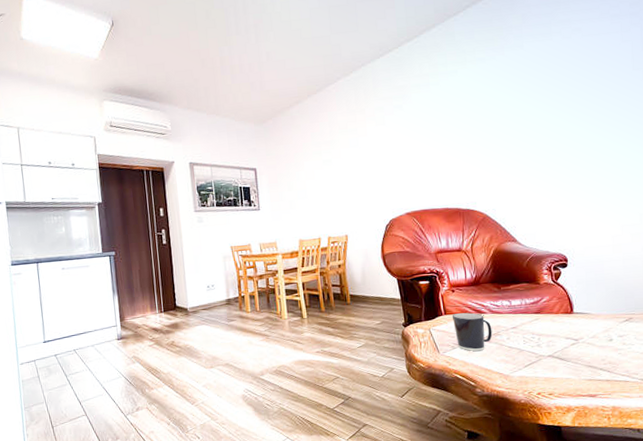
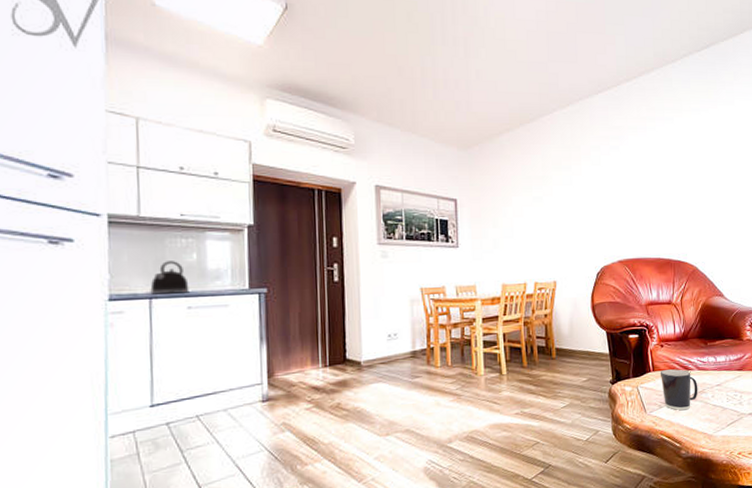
kettle: none [36,234,62,260] -> present [150,261,189,295]

